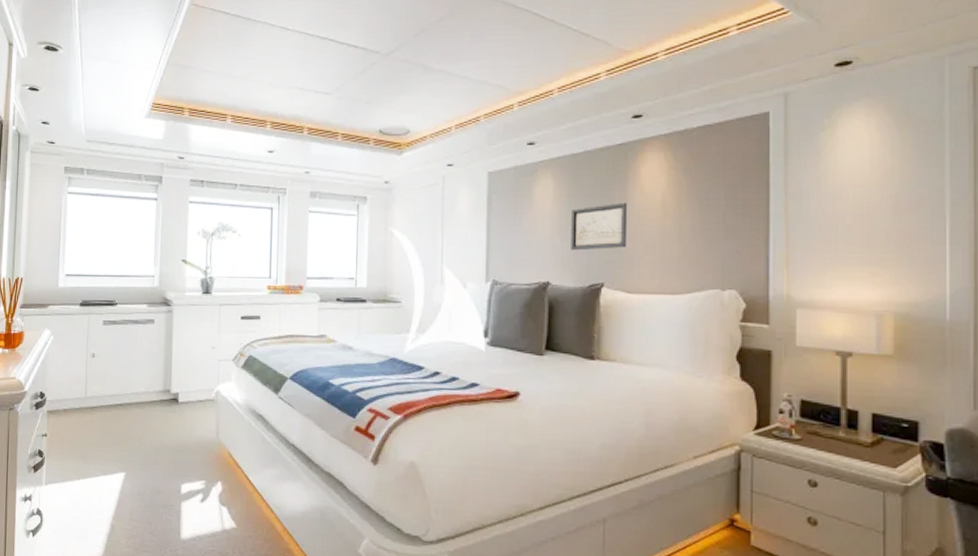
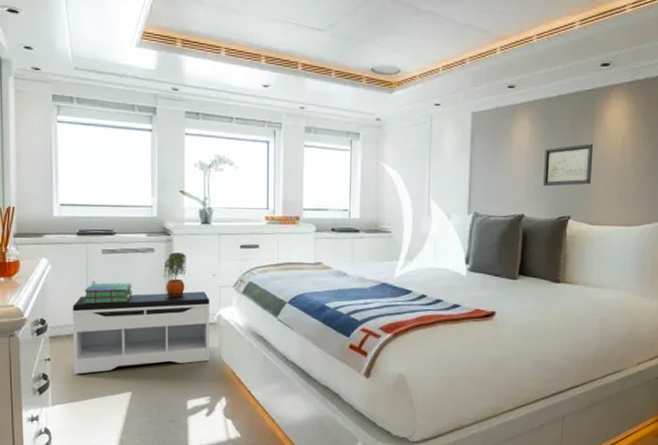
bench: none [68,365,209,452] -> present [72,291,210,374]
stack of books: none [82,355,132,378] -> present [83,283,133,305]
potted plant: none [162,324,186,372] -> present [163,252,186,298]

